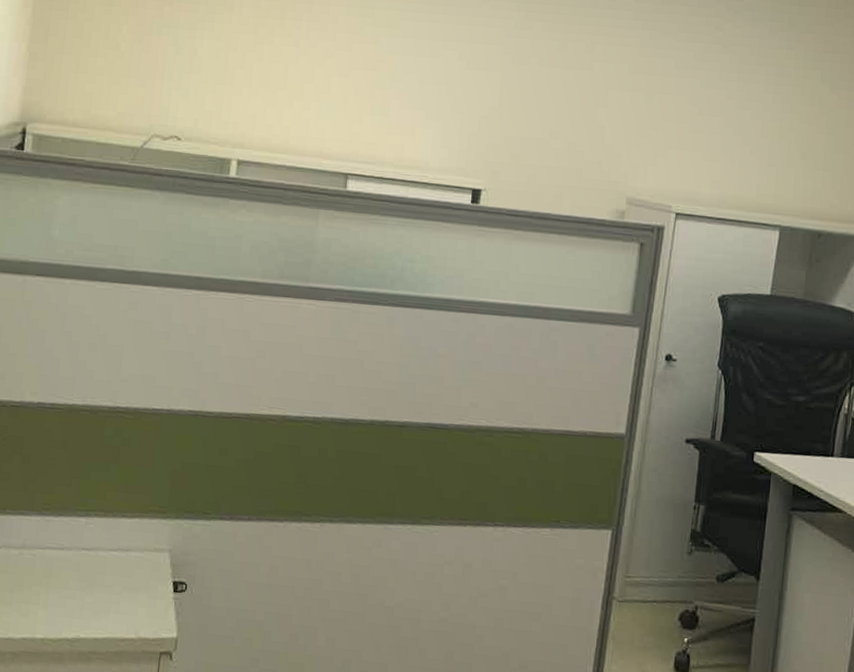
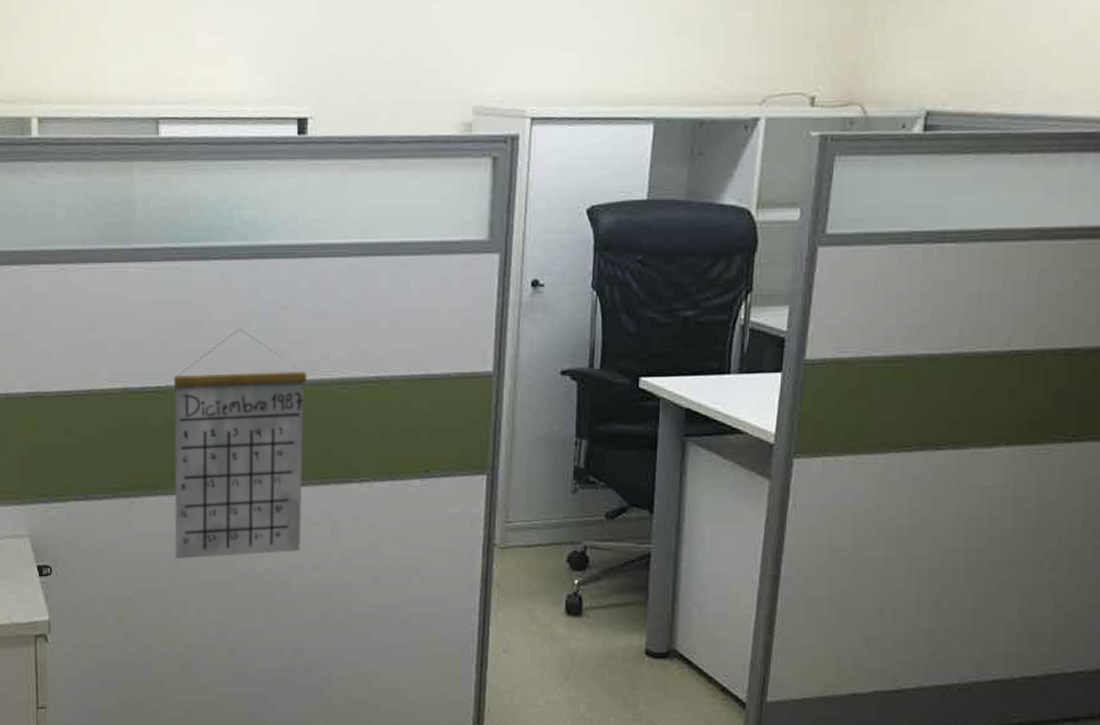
calendar: none [310,371,456,589] -> present [173,329,307,560]

